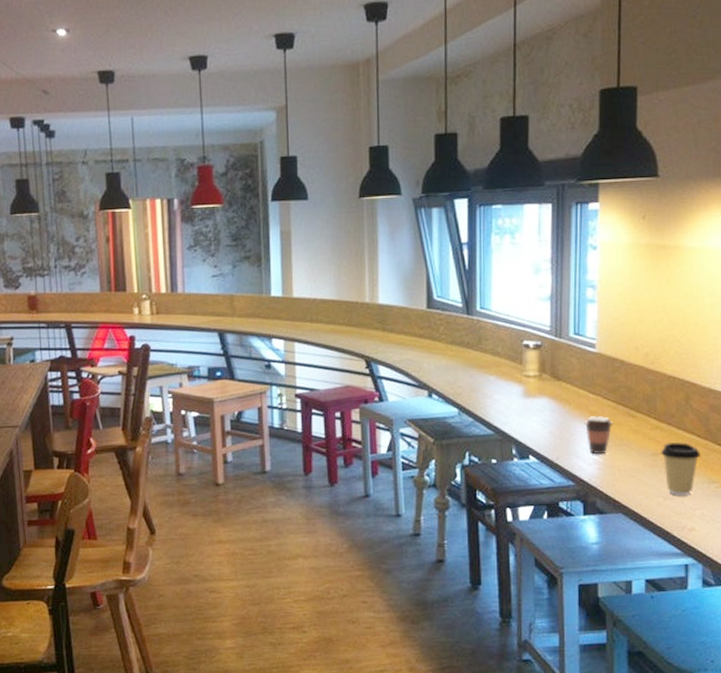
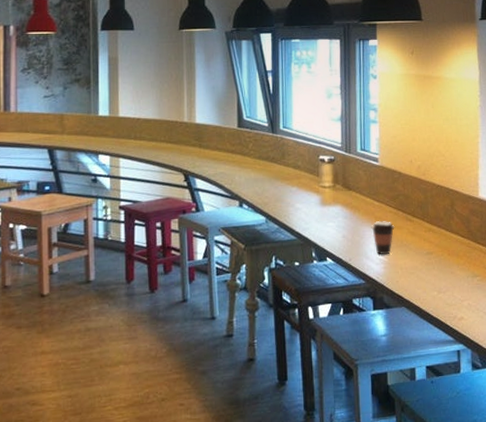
coffee cup: present [661,441,700,495] -> none [434,241,465,289]

